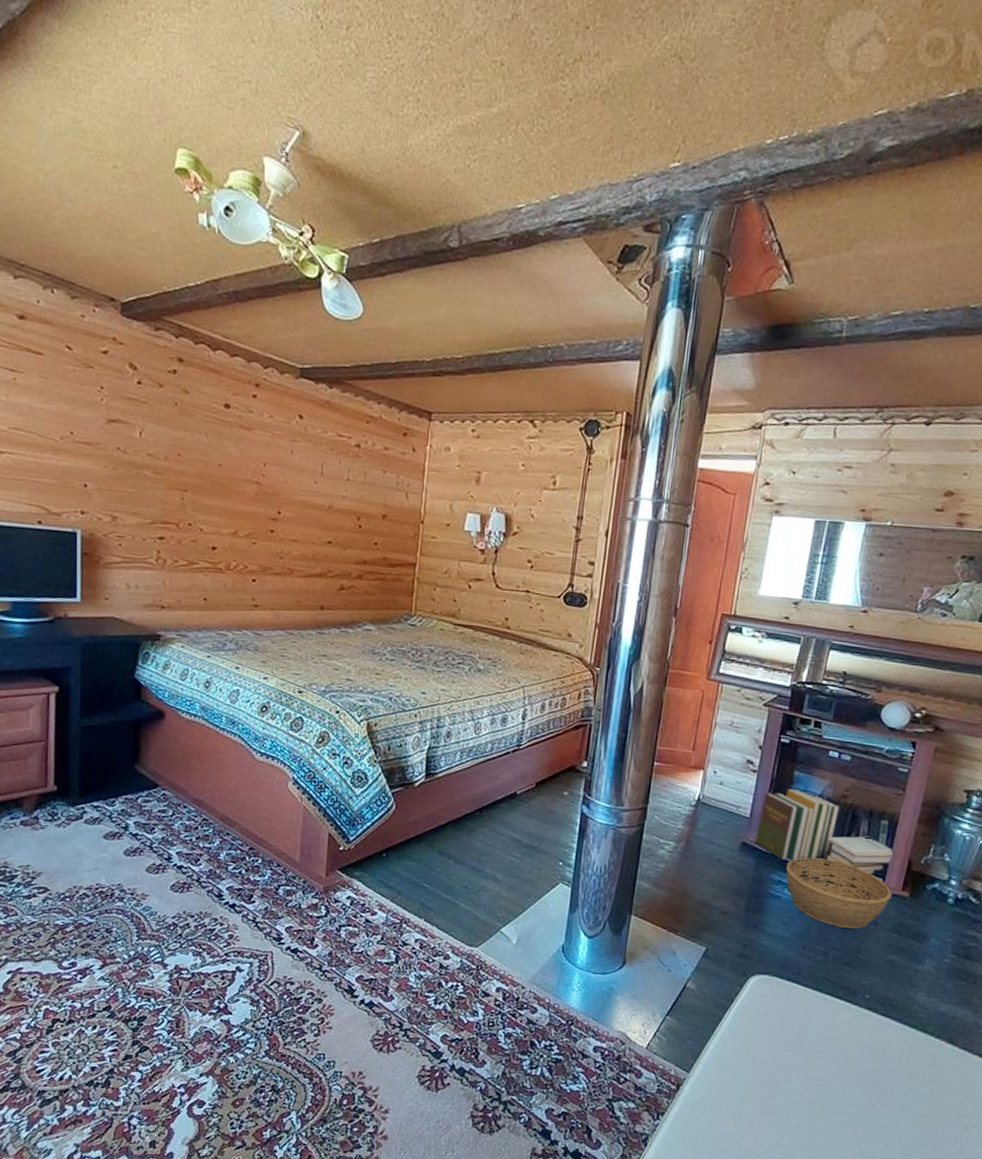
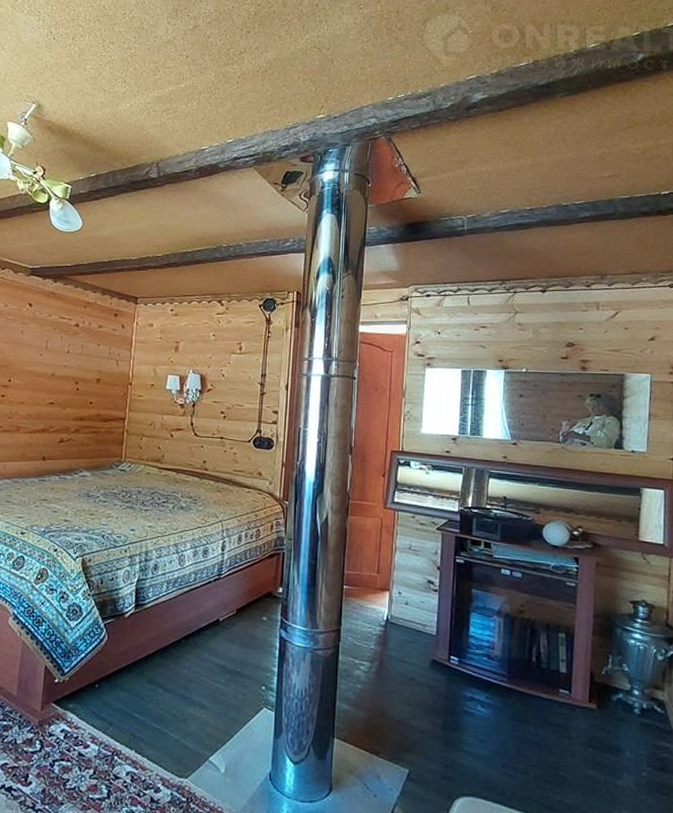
books: present [755,788,839,861] -> none [444,605,518,677]
basket: present [786,857,893,929] -> none [477,672,581,745]
books: present [825,836,894,876] -> none [511,649,575,690]

